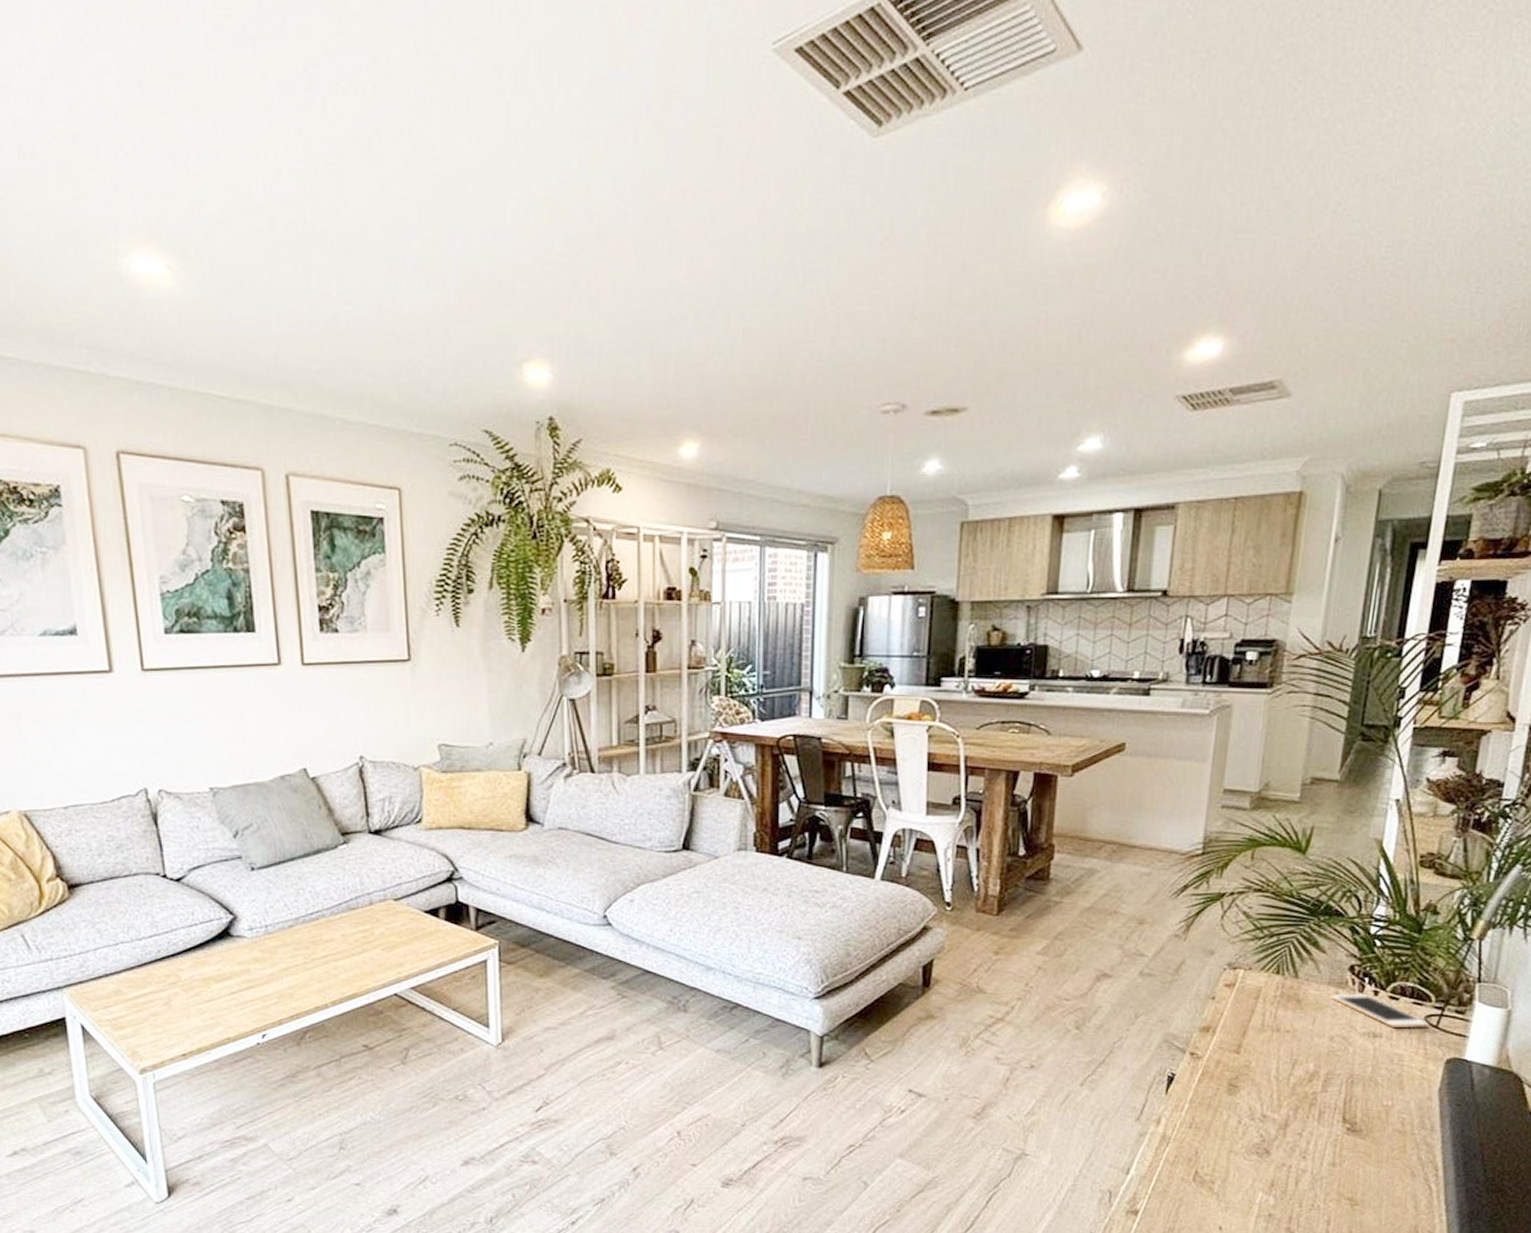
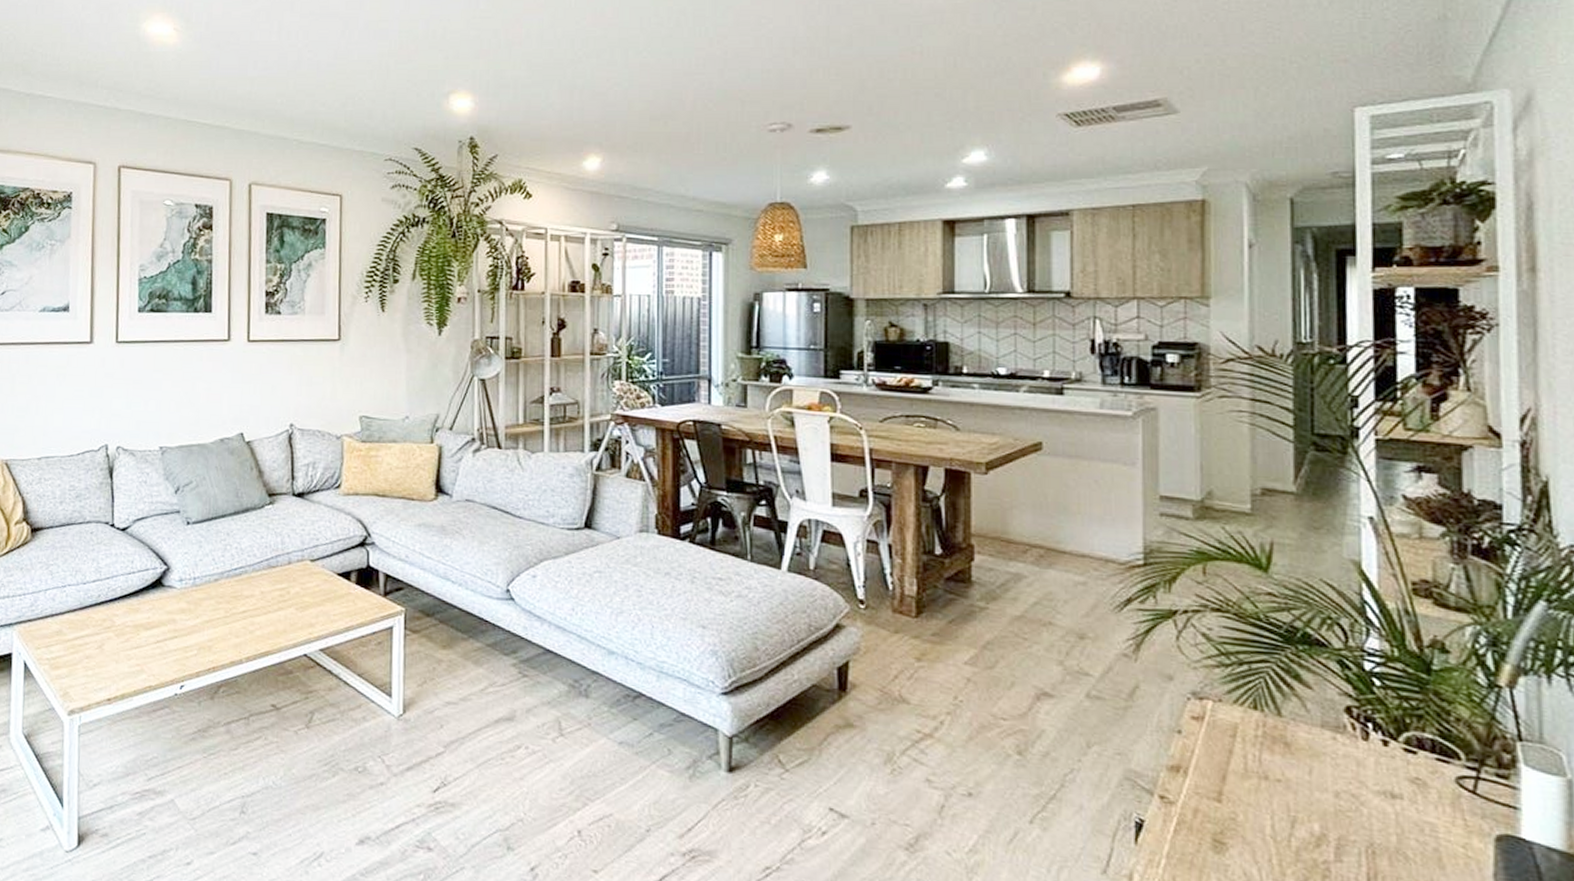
cell phone: present [1331,993,1429,1029] -> none [1327,739,1463,792]

